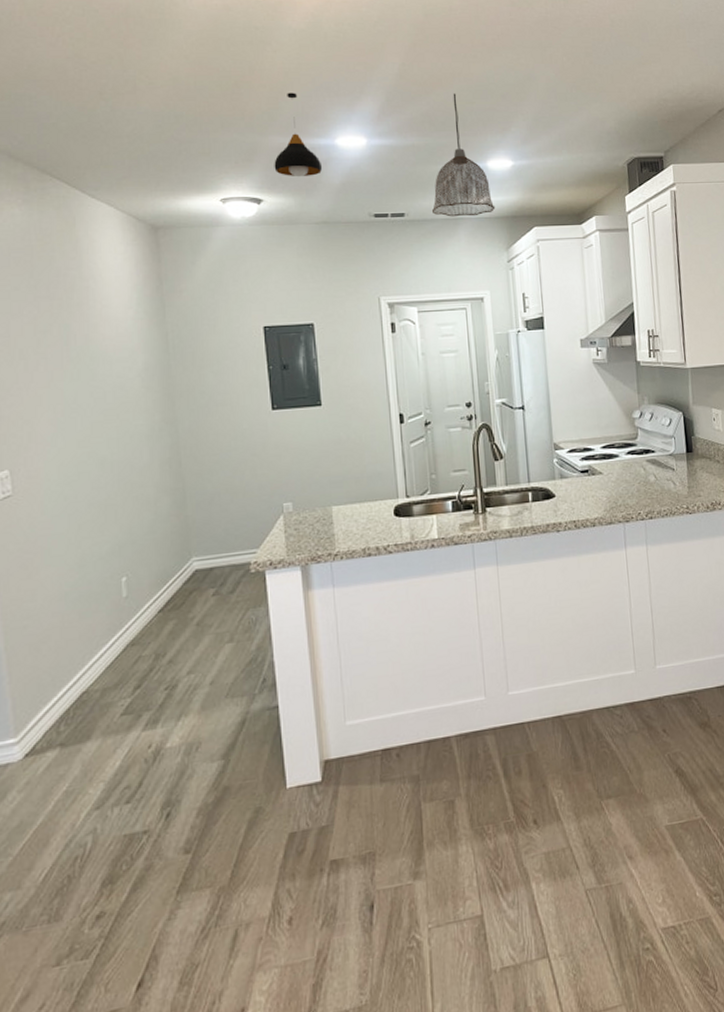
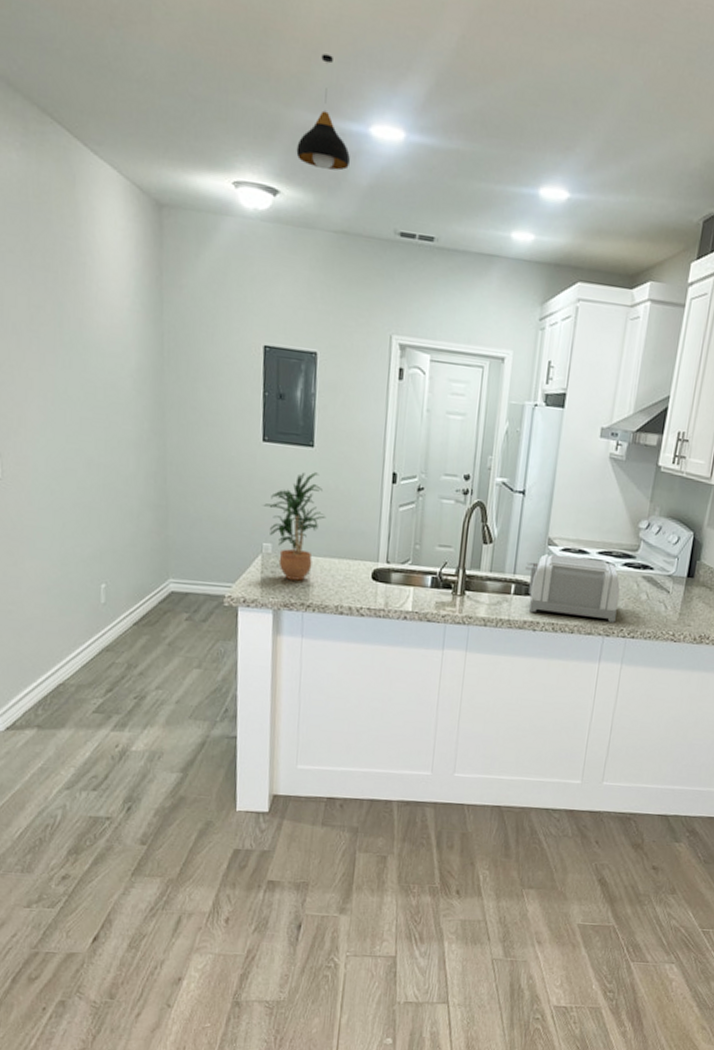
potted plant: none [279,428,342,533] -> present [263,472,326,581]
pendant lamp: present [432,93,496,217] -> none [466,88,539,256]
toaster: none [537,453,632,514] -> present [524,553,621,623]

